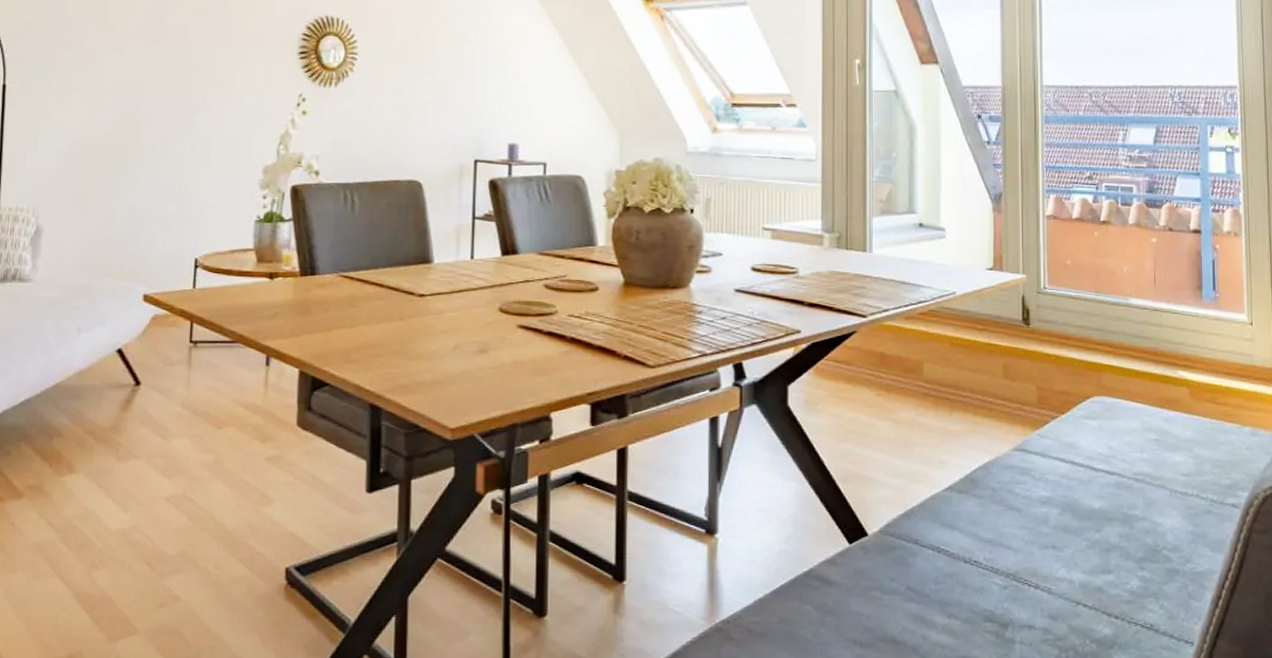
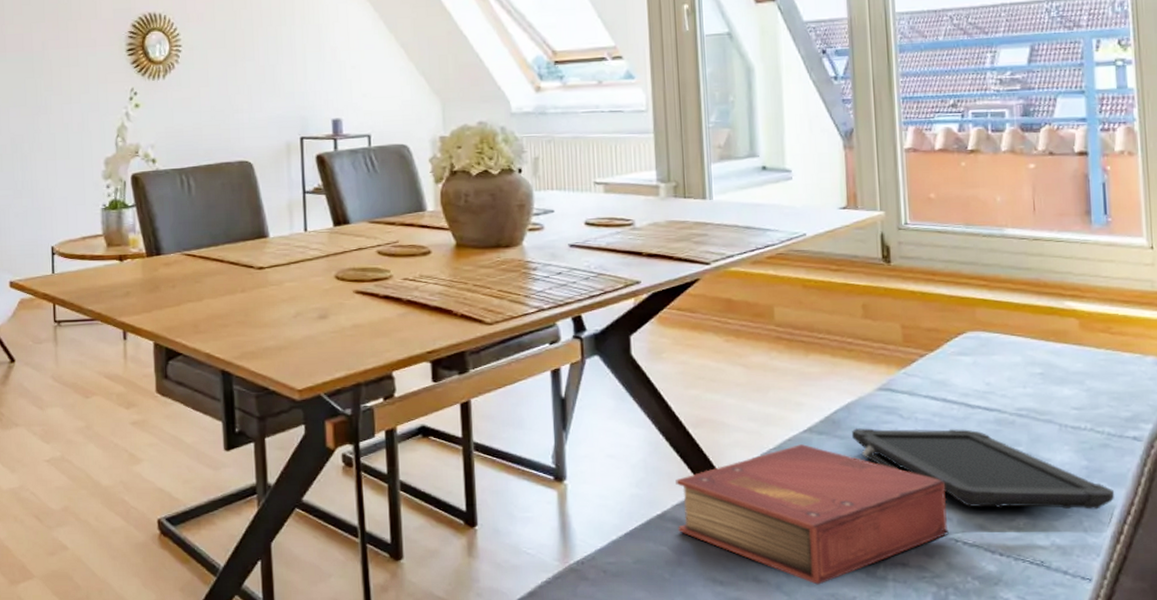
book: none [823,503,1071,647] -> present [675,444,948,585]
tablet: none [989,488,1216,574] -> present [852,428,1115,510]

